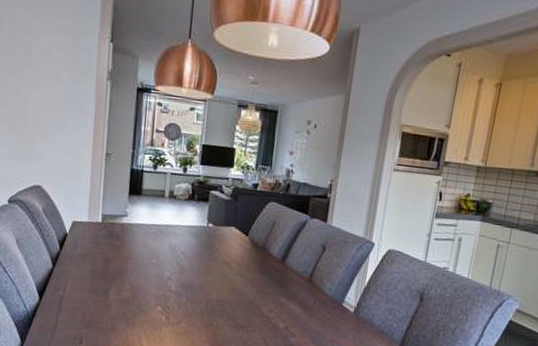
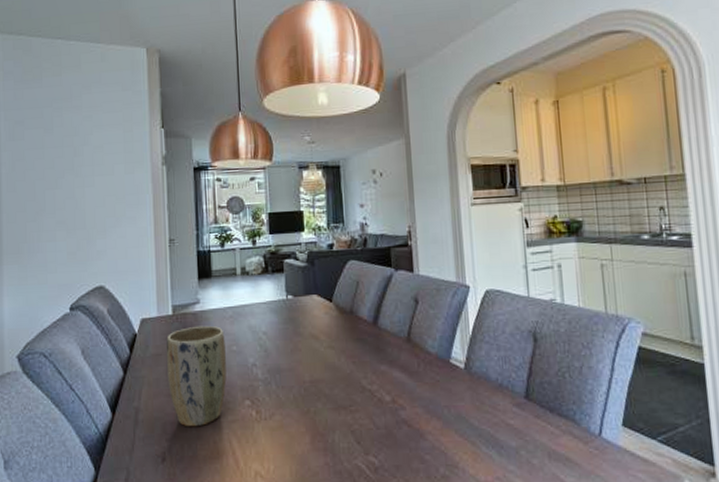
plant pot: none [91,236,147,321] -> present [166,325,227,427]

